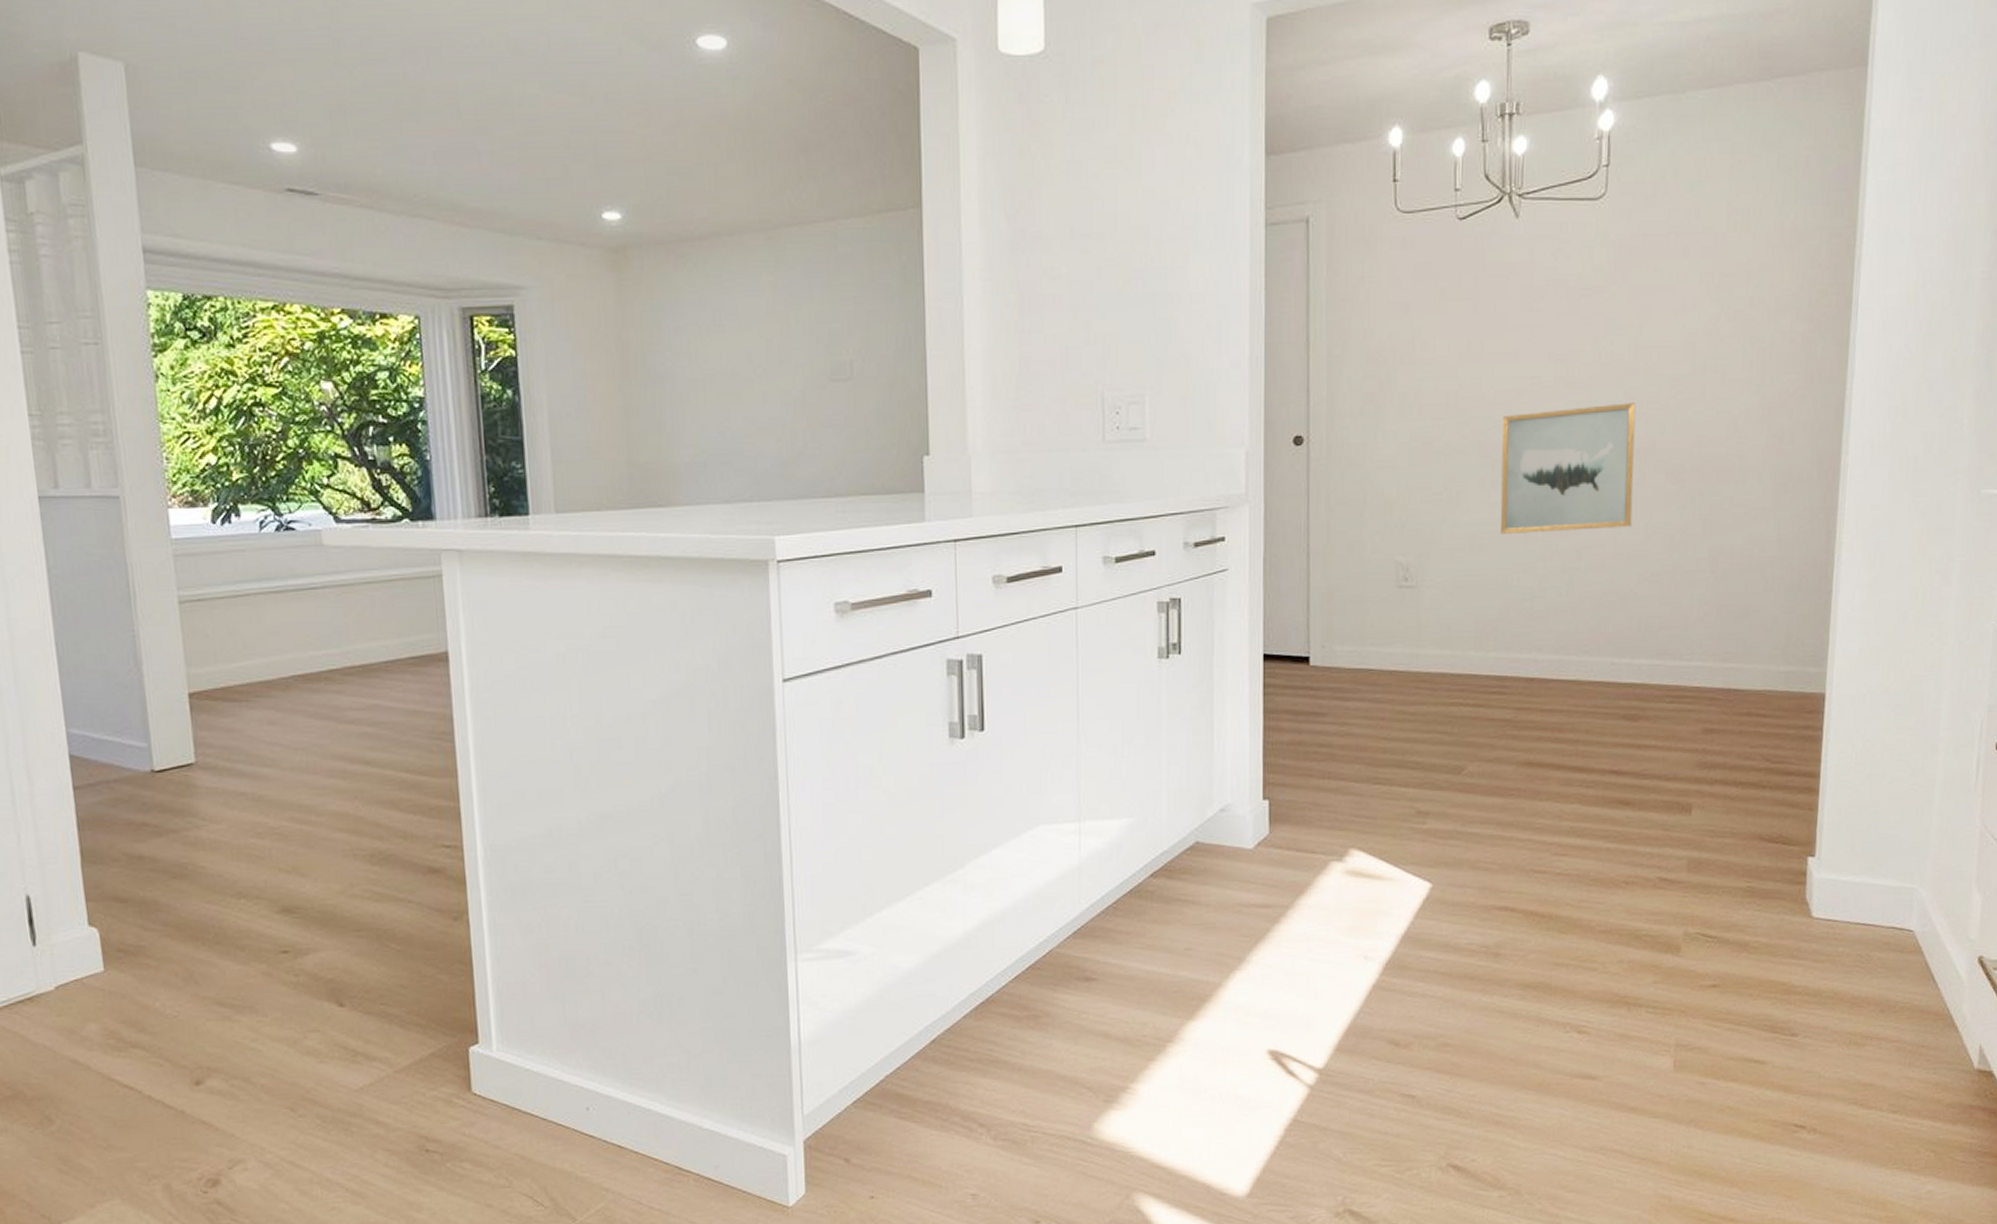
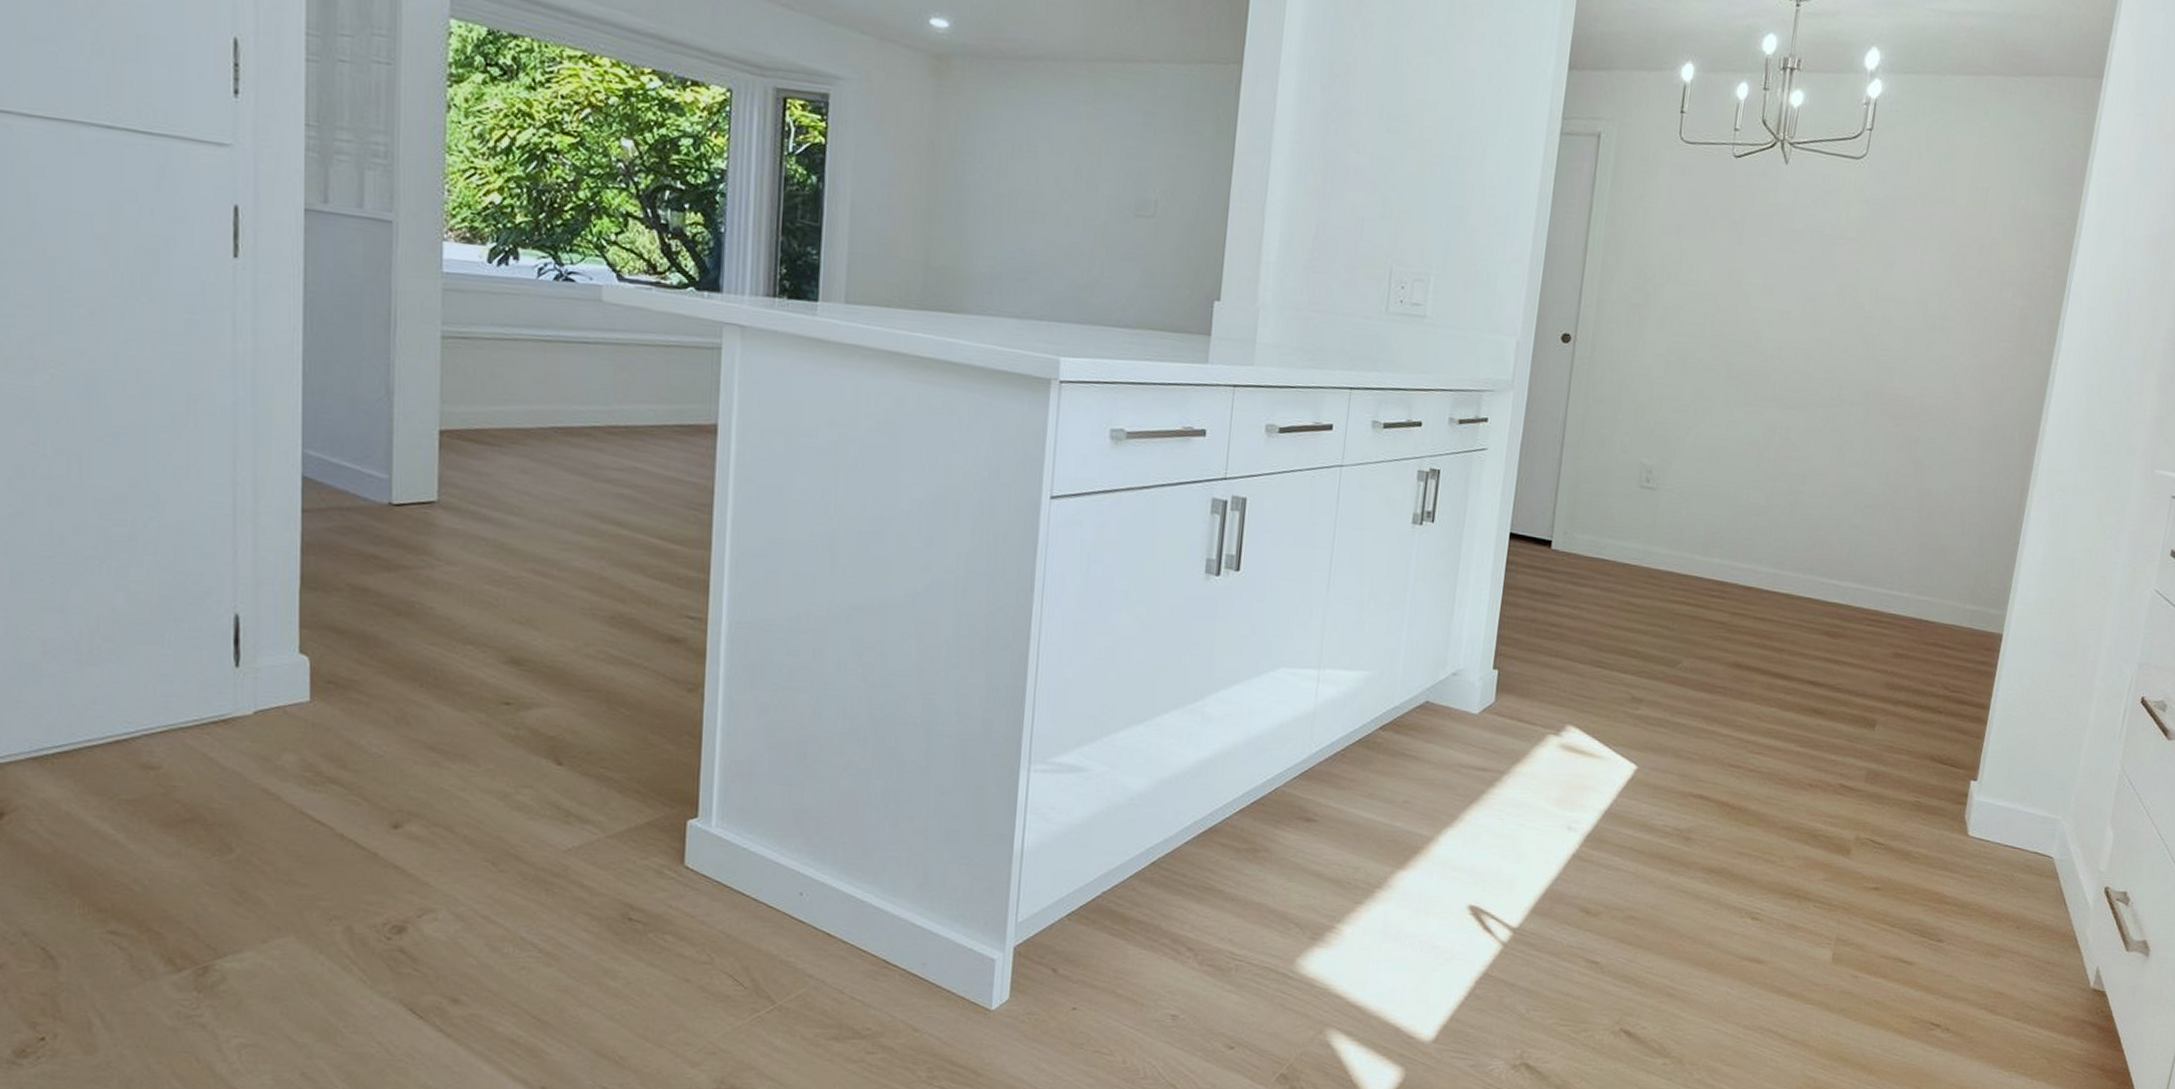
wall art: present [1500,403,1636,534] -> none [1737,342,1871,461]

